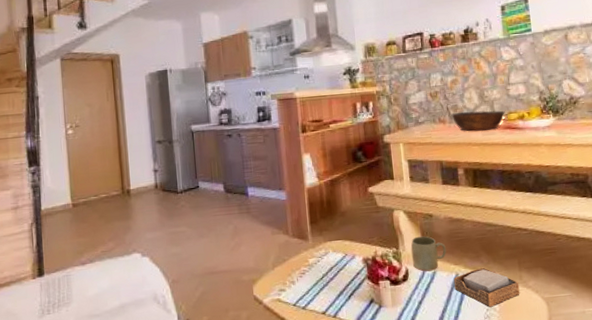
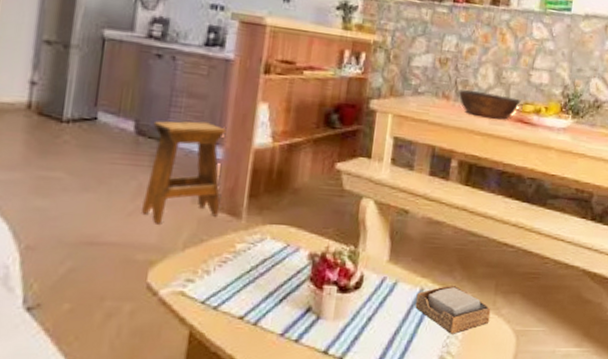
stool: none [235,175,292,253] -> present [142,121,226,224]
mug: present [411,236,447,272] -> none [371,235,416,281]

